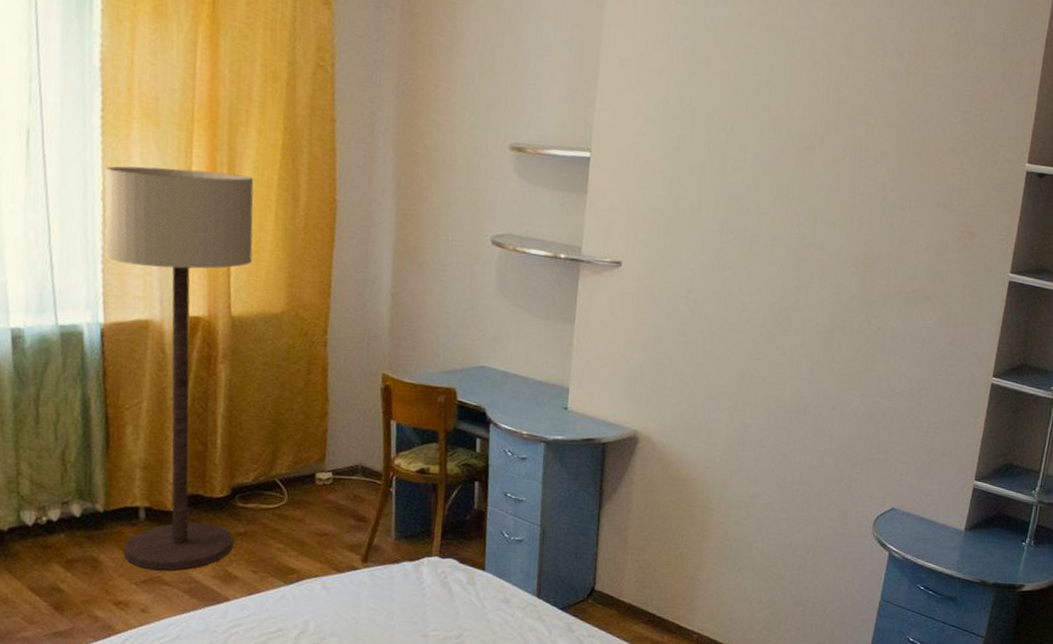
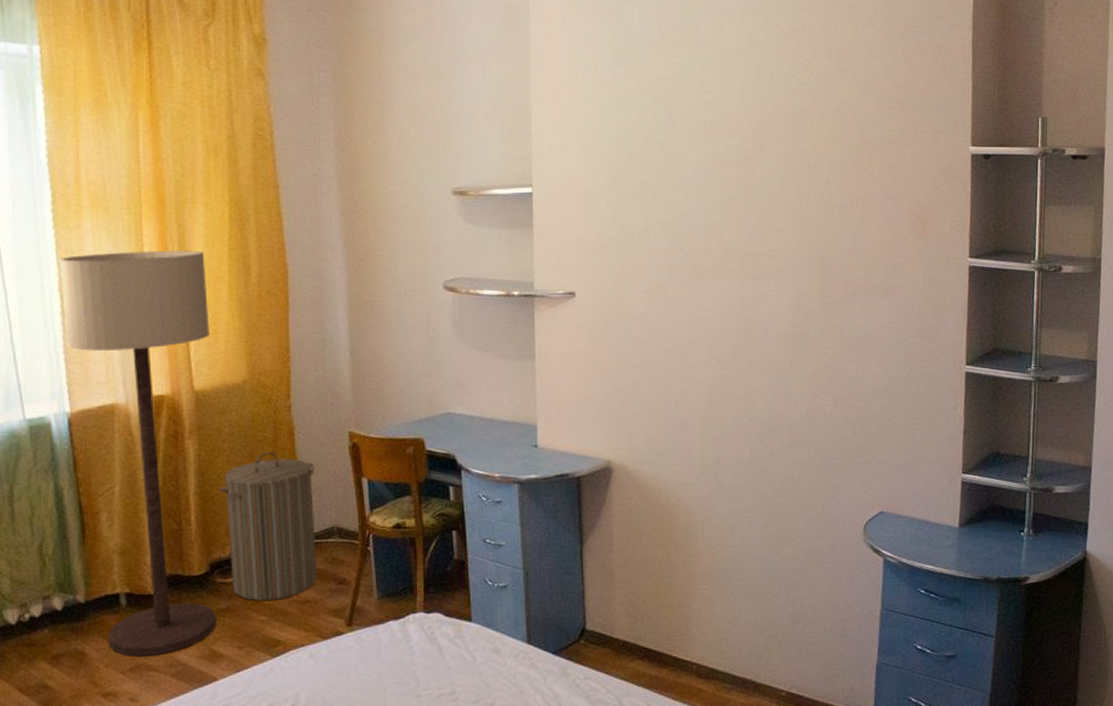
laundry hamper: none [247,384,345,530] -> present [219,451,318,601]

